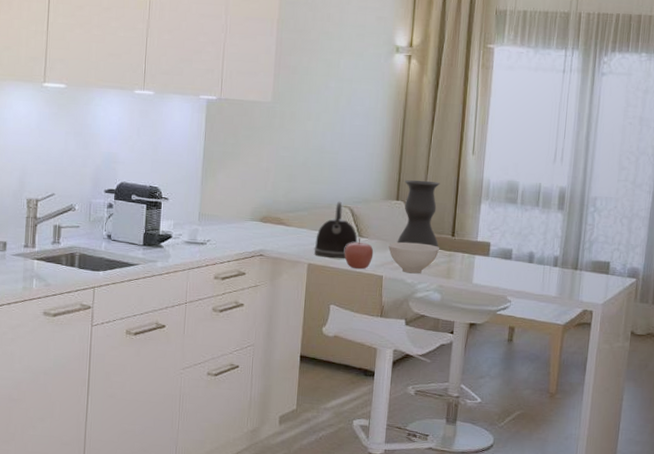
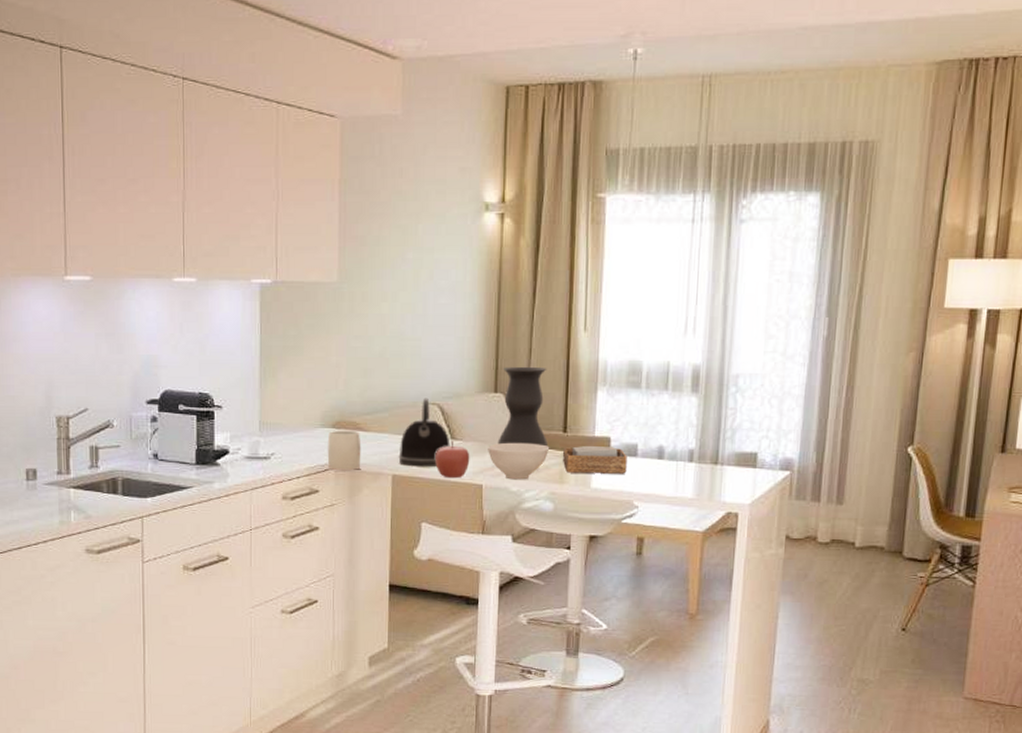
mug: none [254,223,284,259] -> present [327,430,361,471]
napkin holder: none [450,248,504,274] -> present [562,445,627,474]

